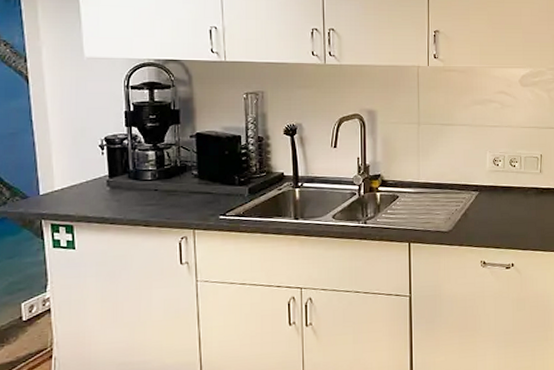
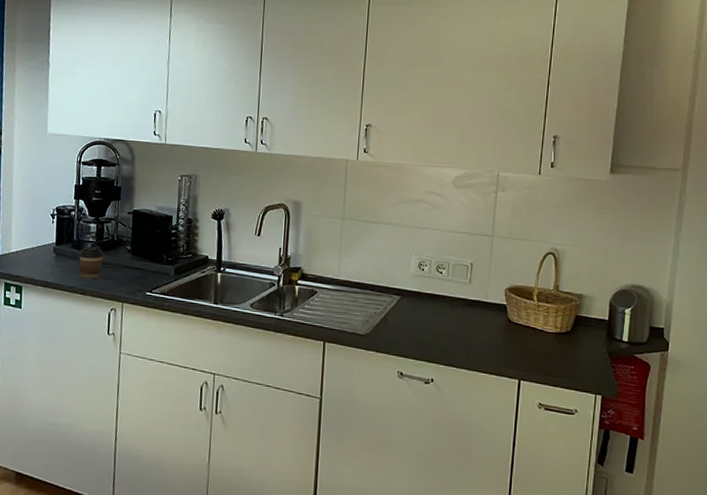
coffee cup: none [138,174,167,210] -> present [79,246,104,280]

